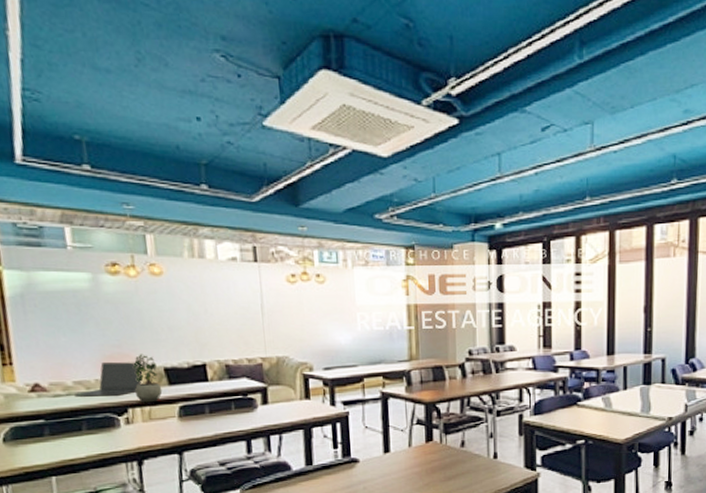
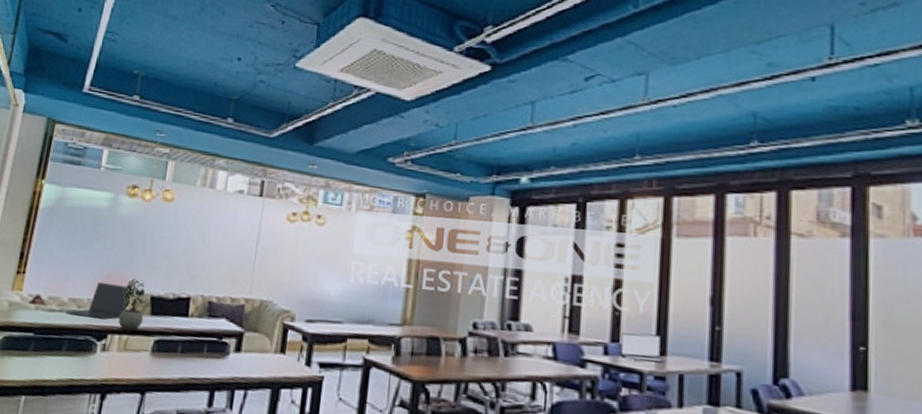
laptop: none [582,340,615,362] -> present [620,333,667,363]

